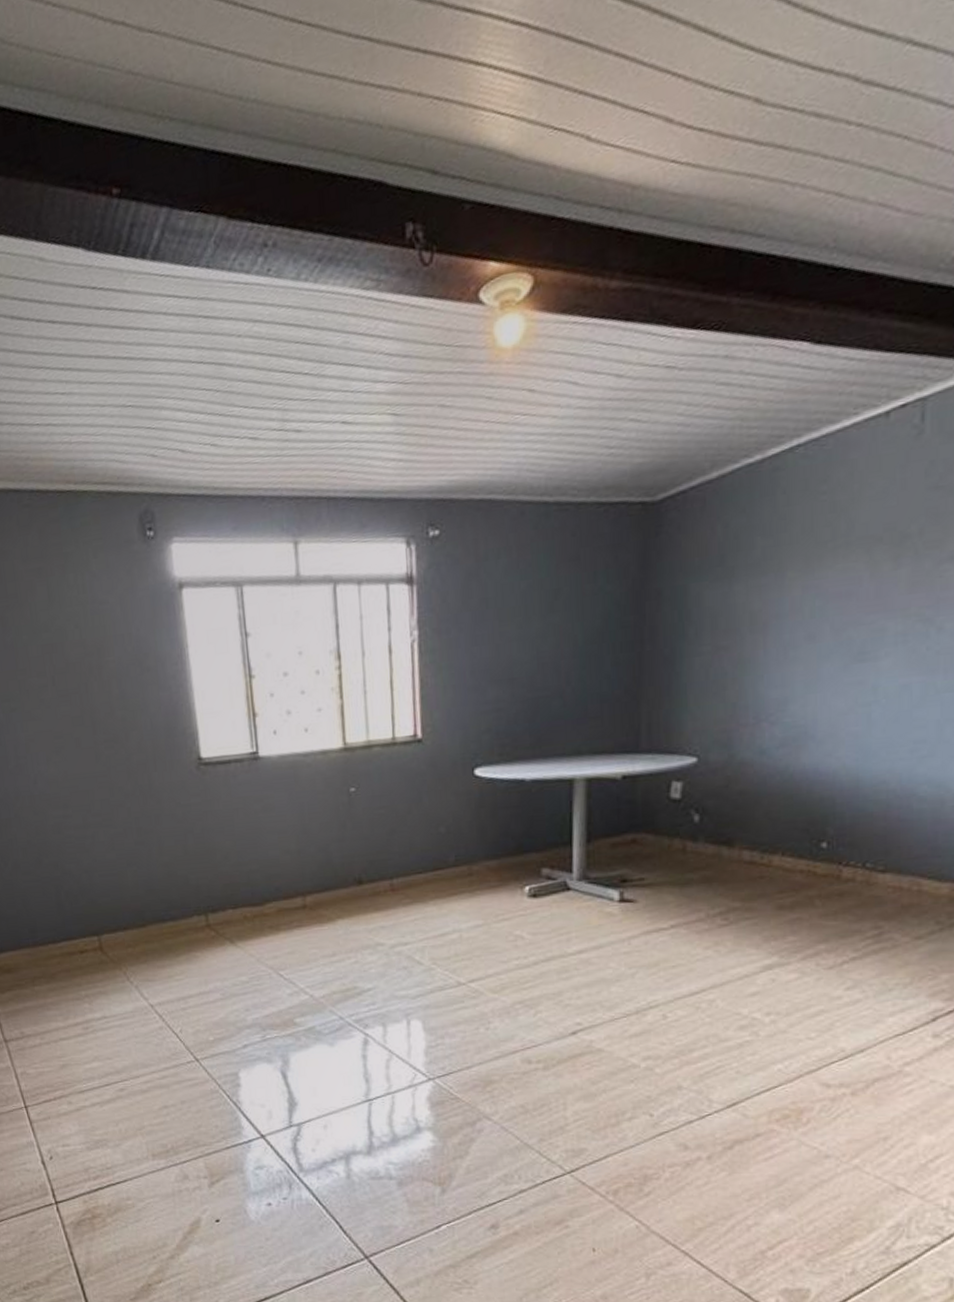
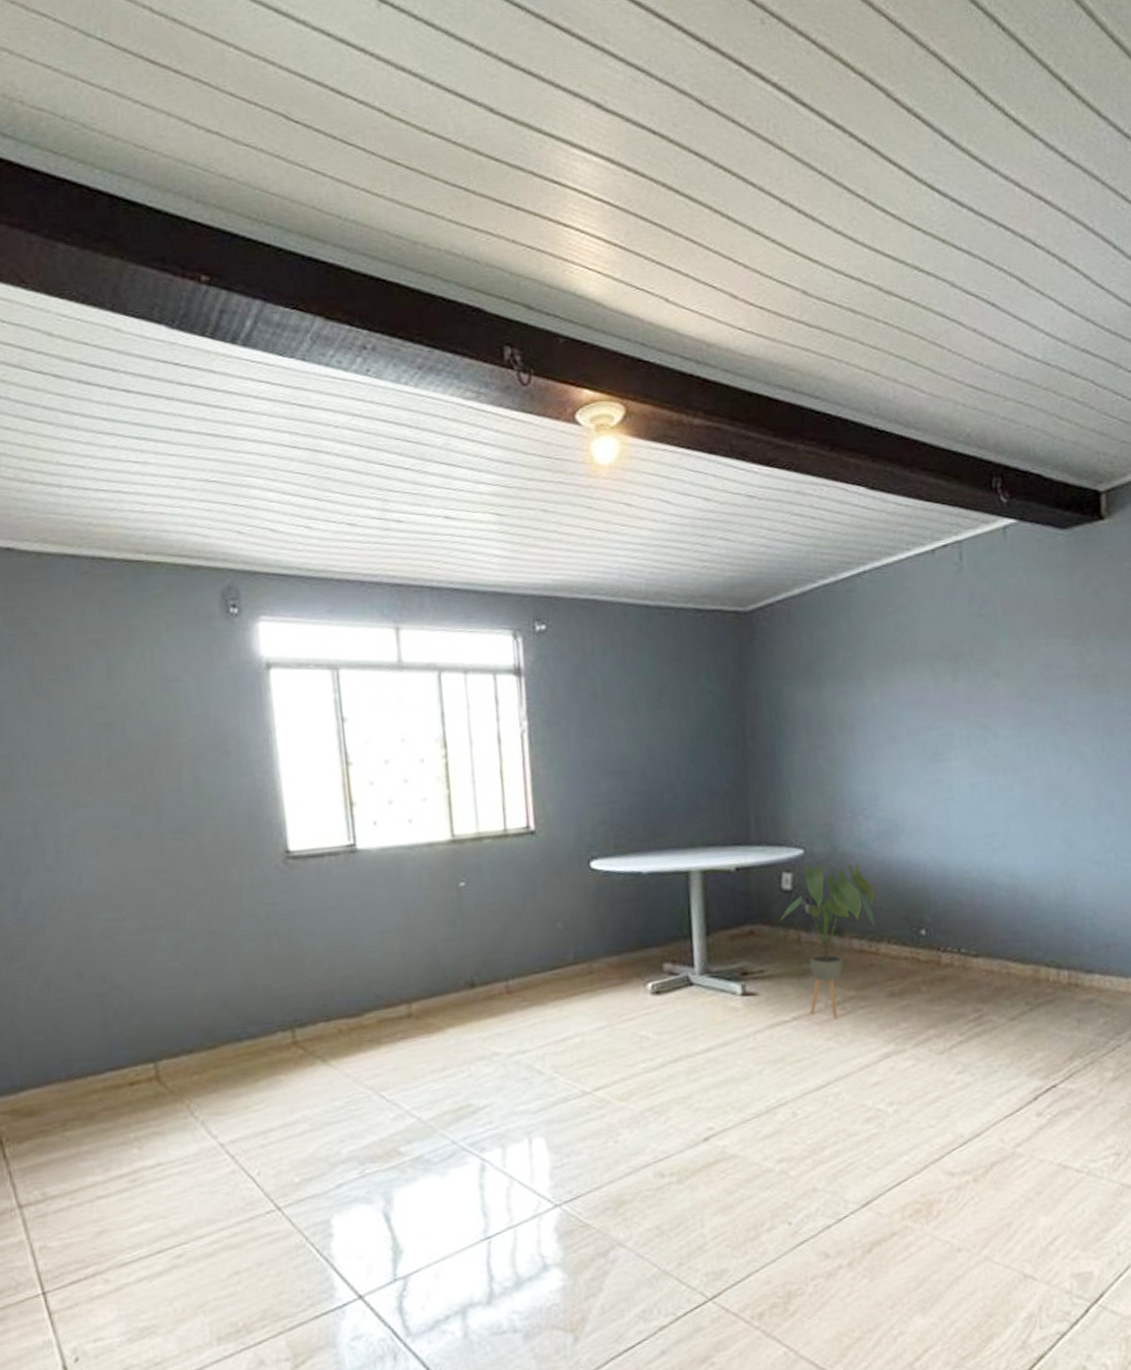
house plant: none [665,772,772,929] -> present [780,863,875,1019]

